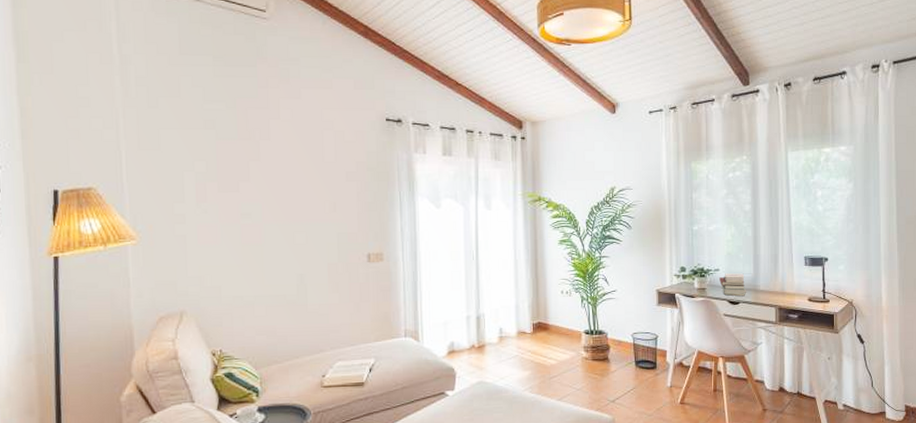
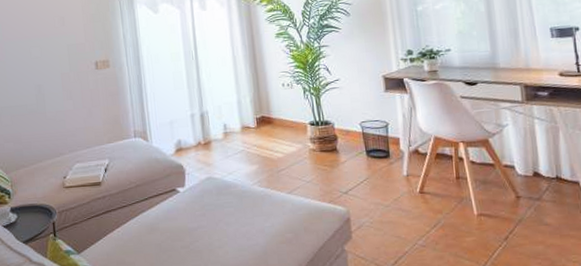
books: present [719,273,747,297] -> none [451,51,485,77]

